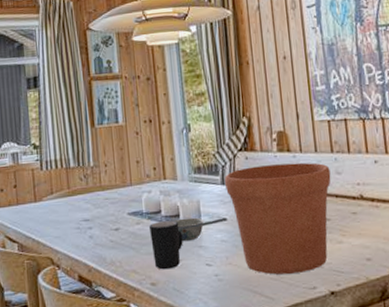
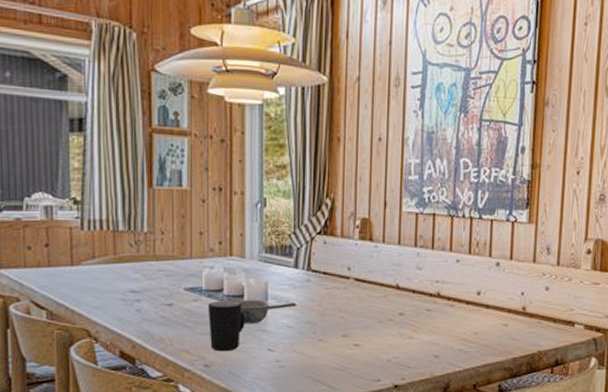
flower pot: present [224,162,331,275] -> none [297,252,411,365]

